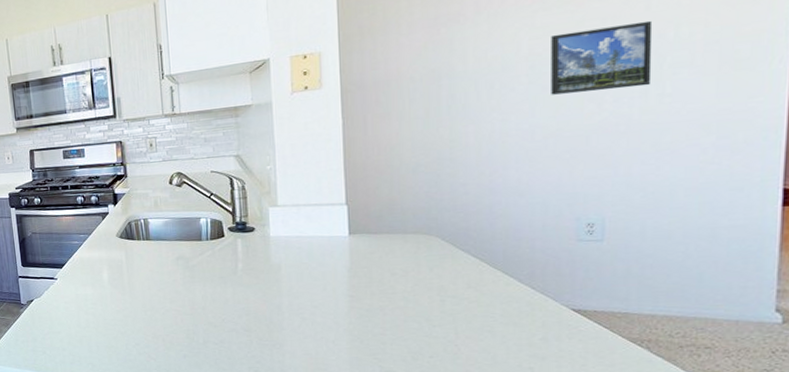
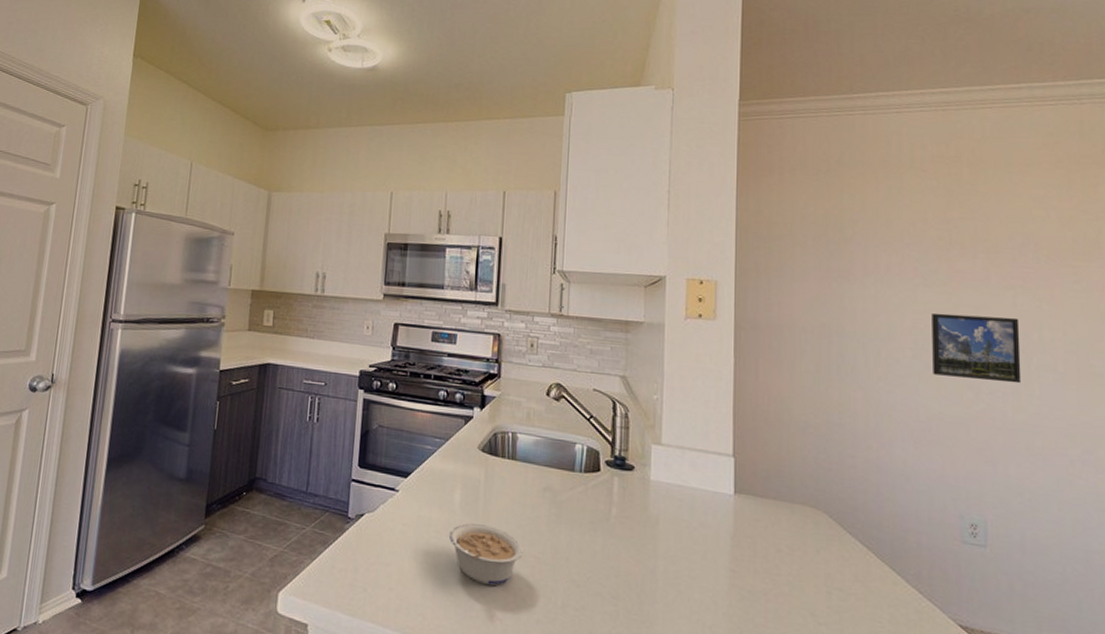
legume: none [103,292,166,336] -> present [449,523,523,586]

